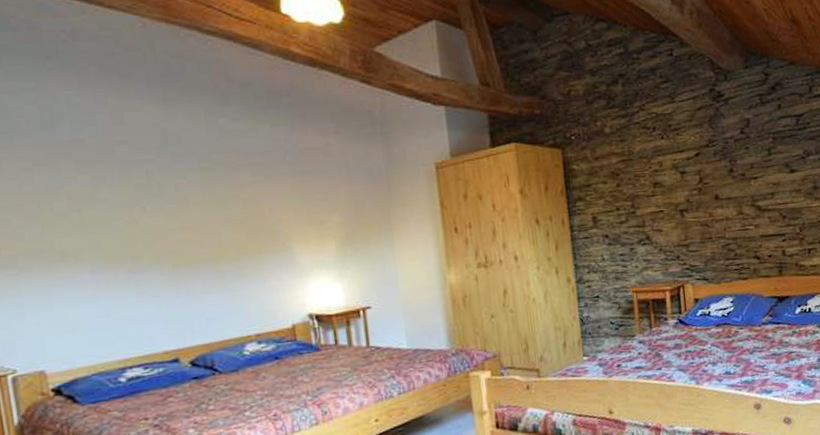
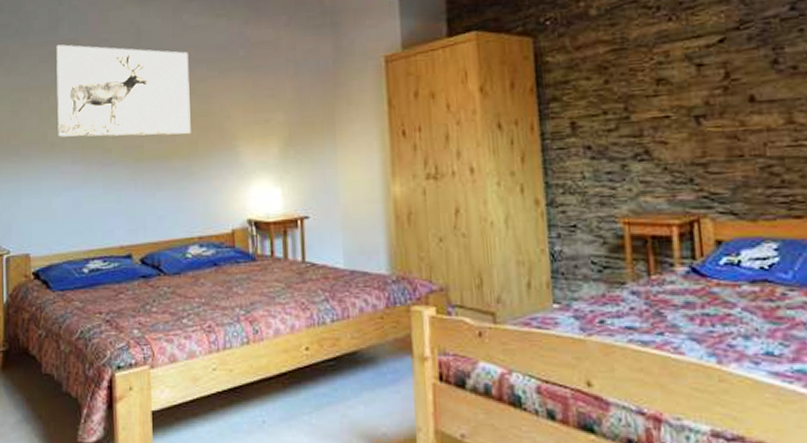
wall art: none [55,146,238,246] -> present [56,44,191,137]

